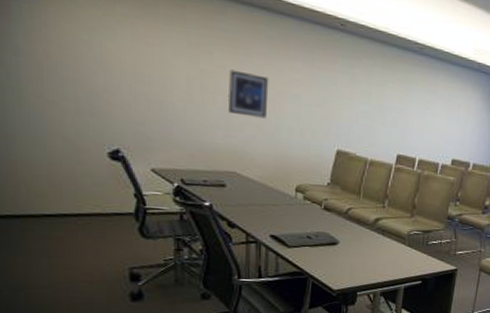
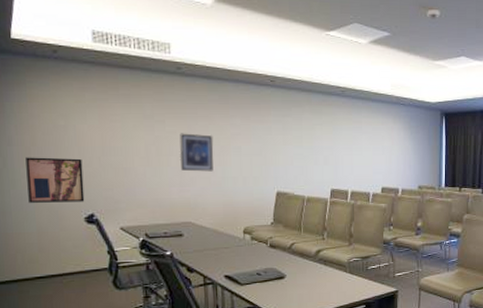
wall art: none [36,72,109,134] -> present [26,157,85,203]

